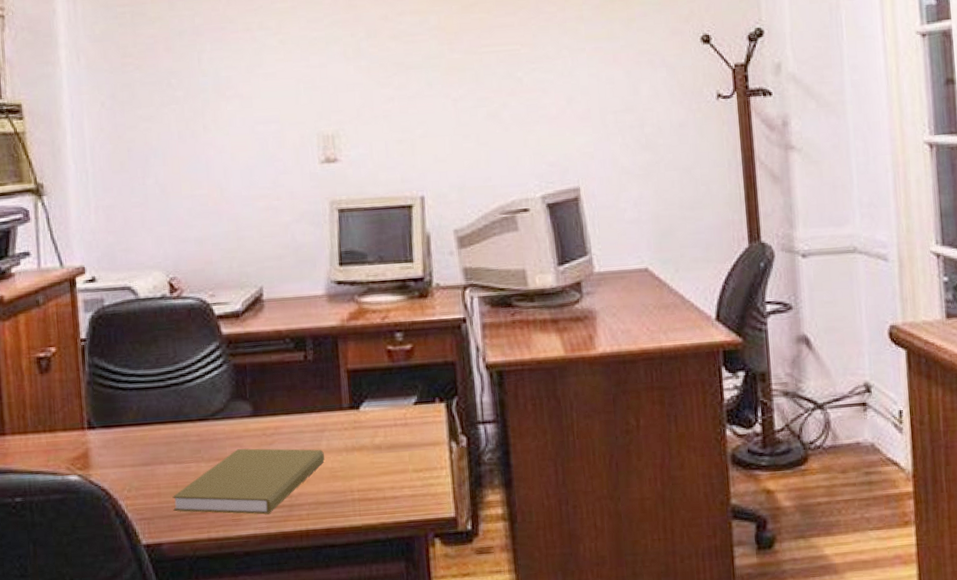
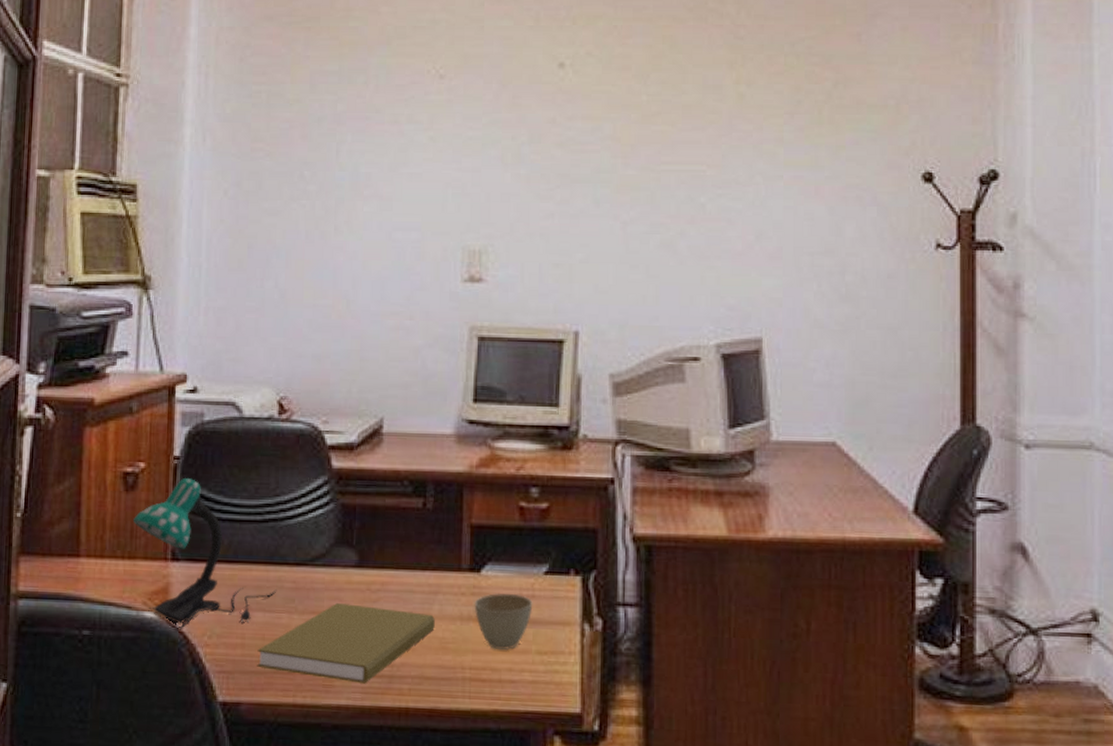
desk lamp: none [49,356,185,489] -> present [132,477,277,632]
cup: none [356,423,407,473] -> present [474,592,533,651]

